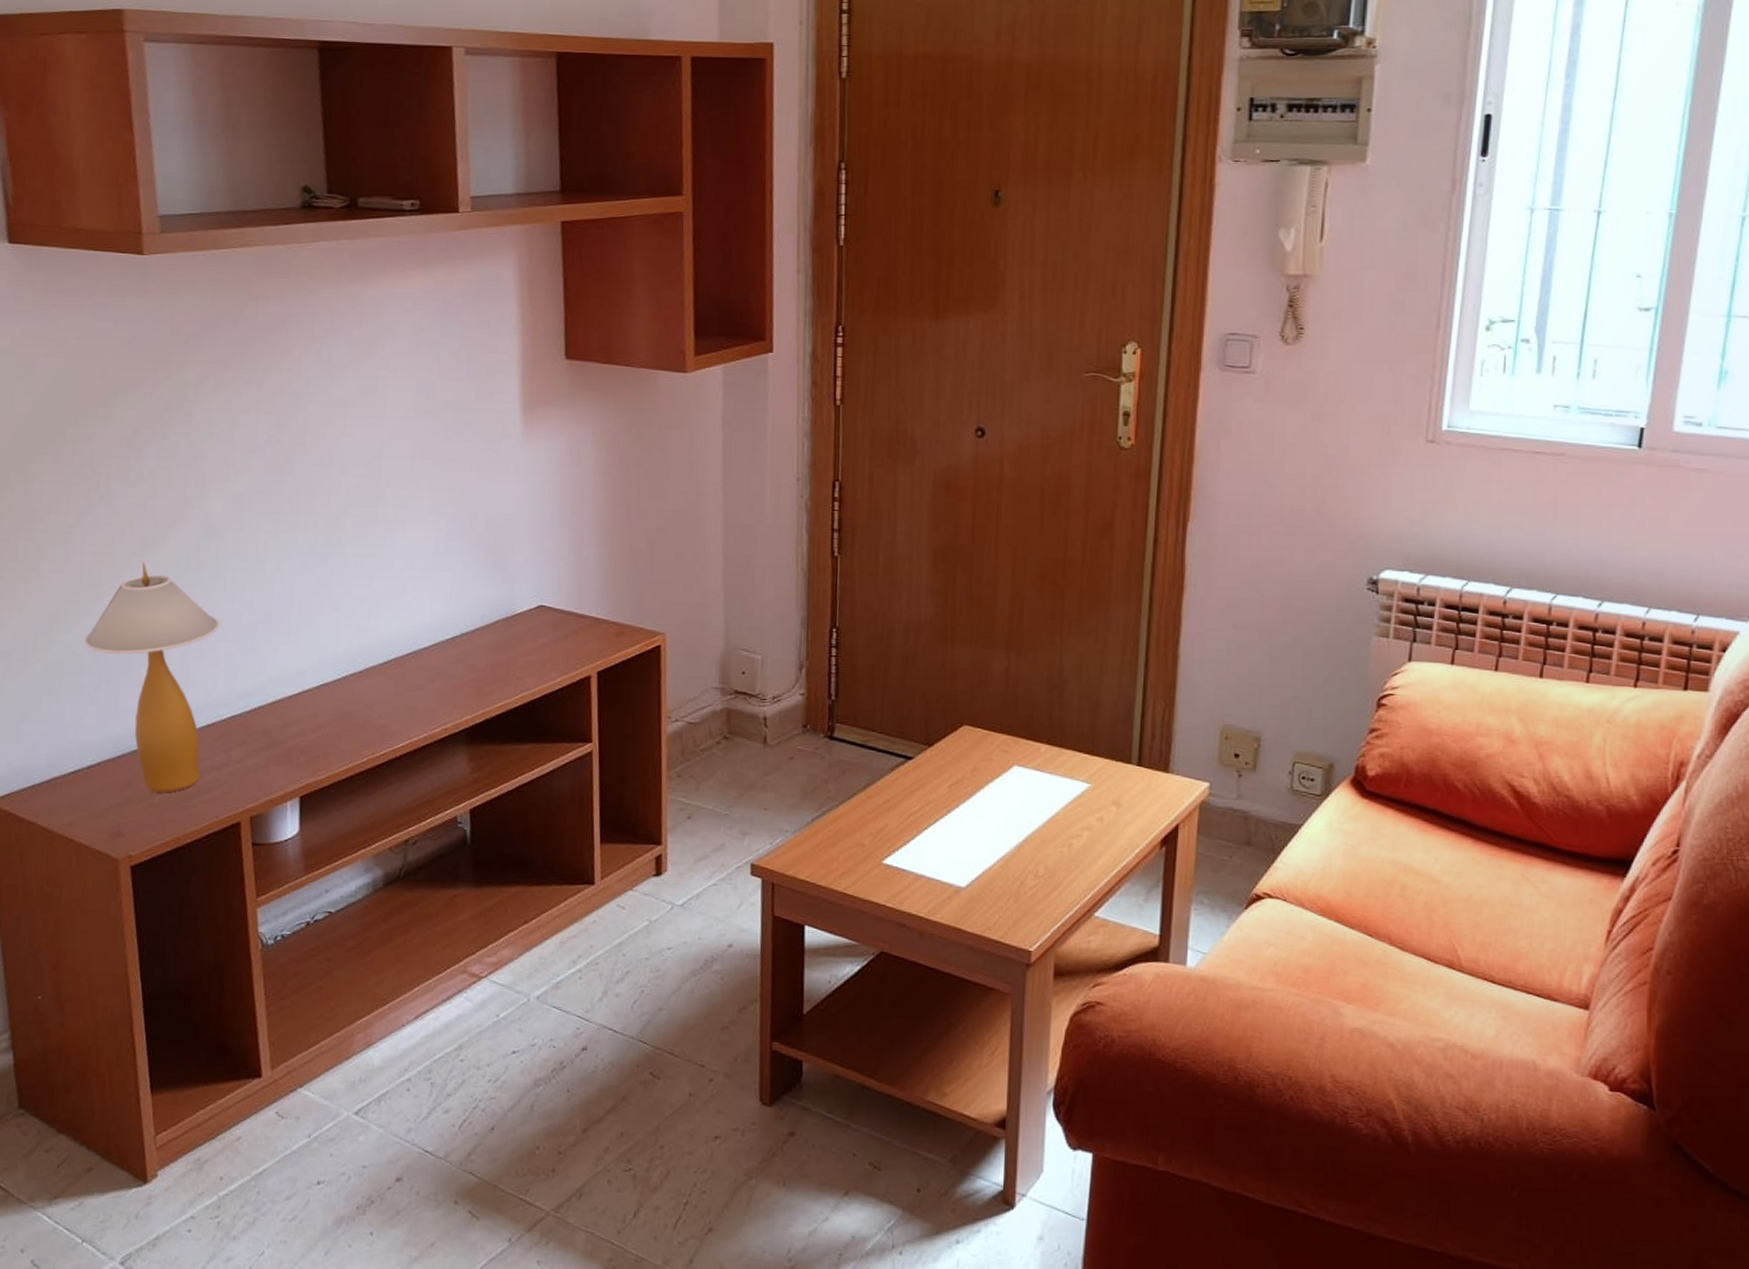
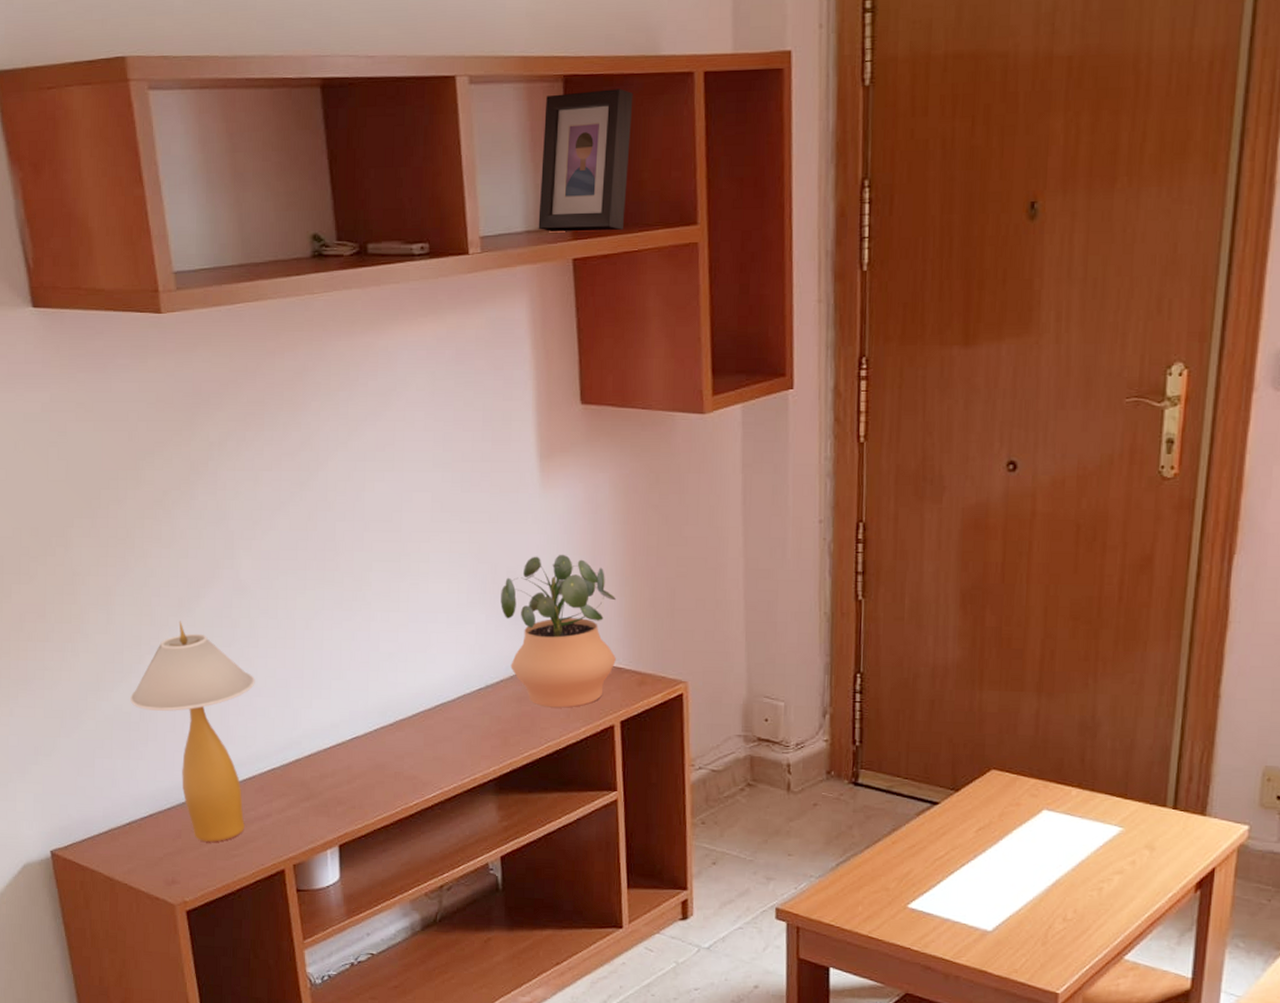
potted plant: none [479,504,597,658] -> present [500,554,617,708]
picture frame: none [528,67,624,197] -> present [538,89,633,231]

